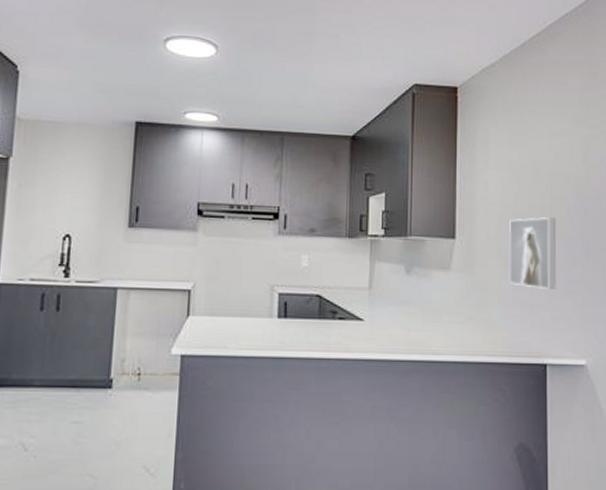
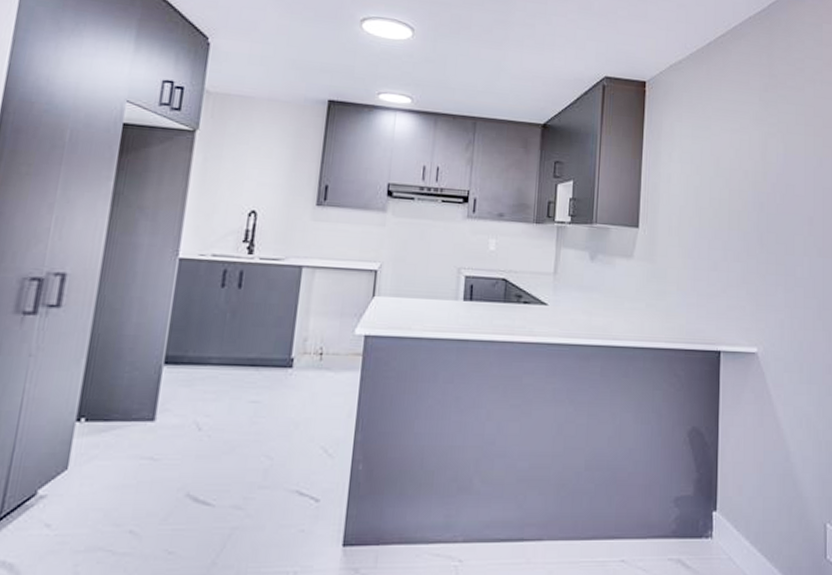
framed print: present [509,217,557,289] -> none [689,210,734,279]

